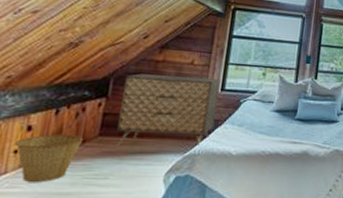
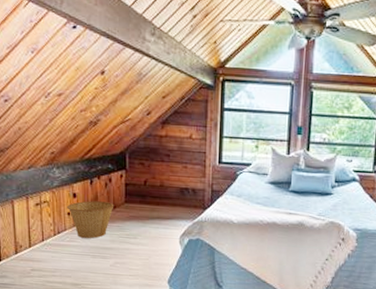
dresser: present [116,74,221,146] -> none [137,148,217,213]

